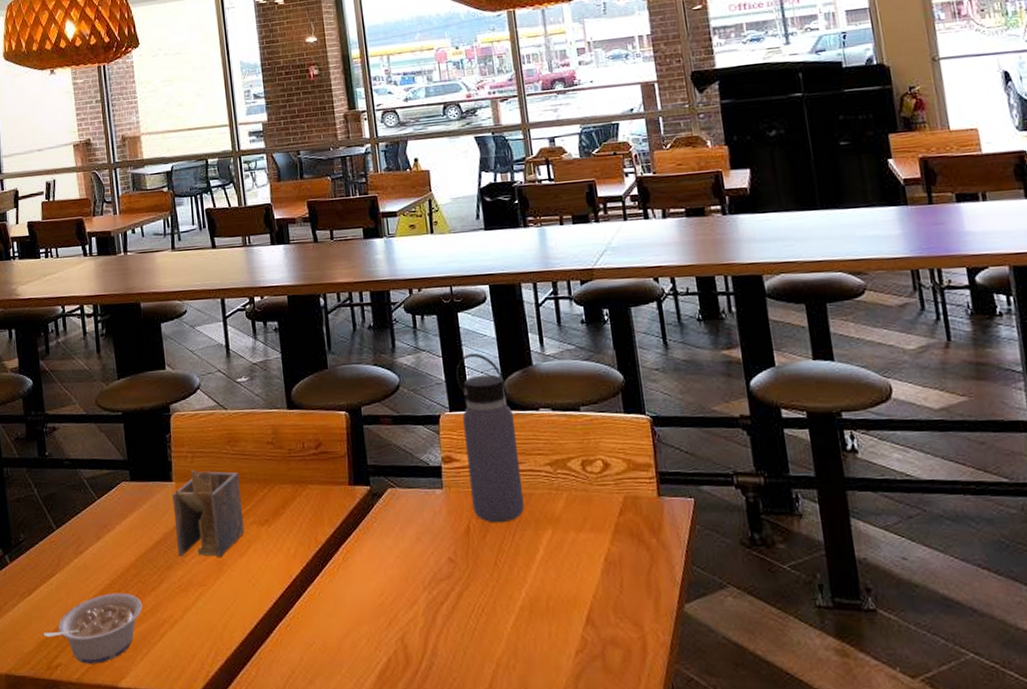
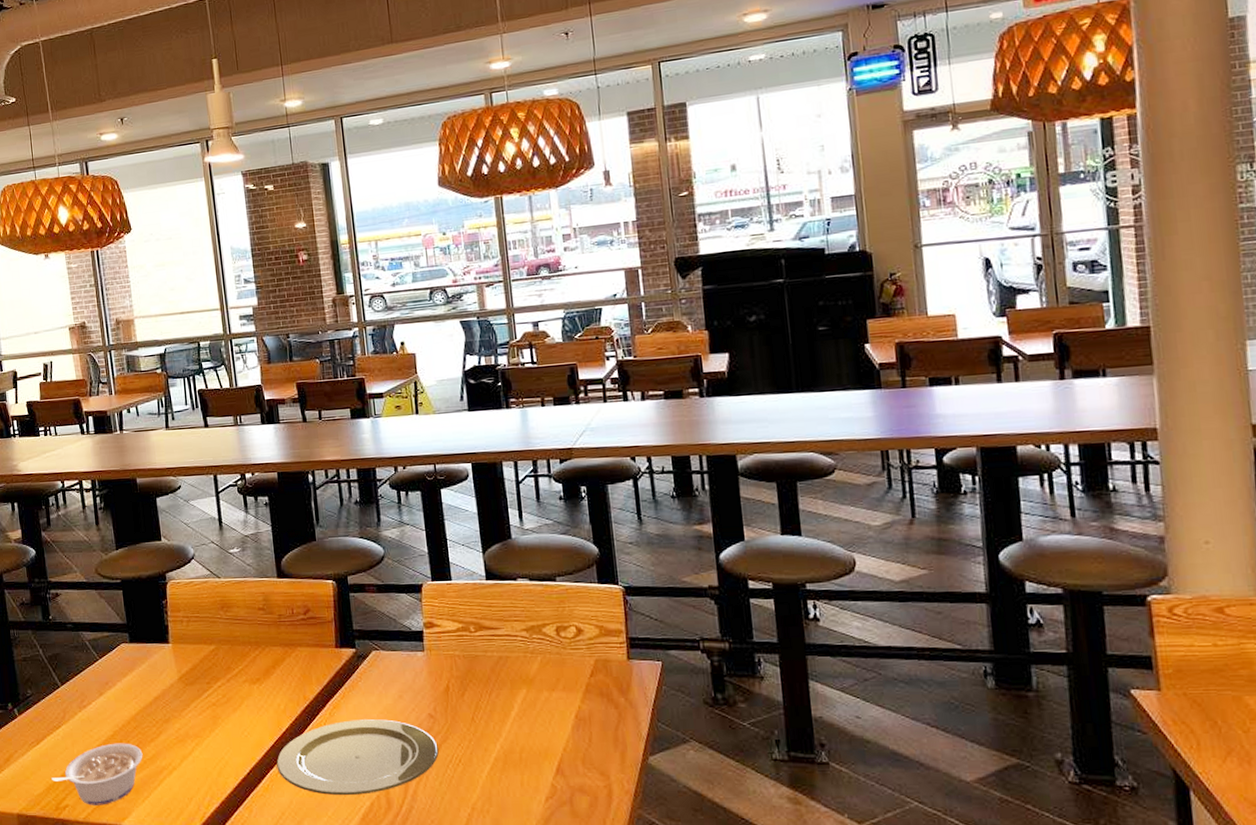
napkin holder: present [172,470,245,558] -> none [169,633,238,713]
plate: none [286,564,460,651] -> present [276,719,439,796]
water bottle: present [456,352,524,523] -> none [438,526,501,683]

